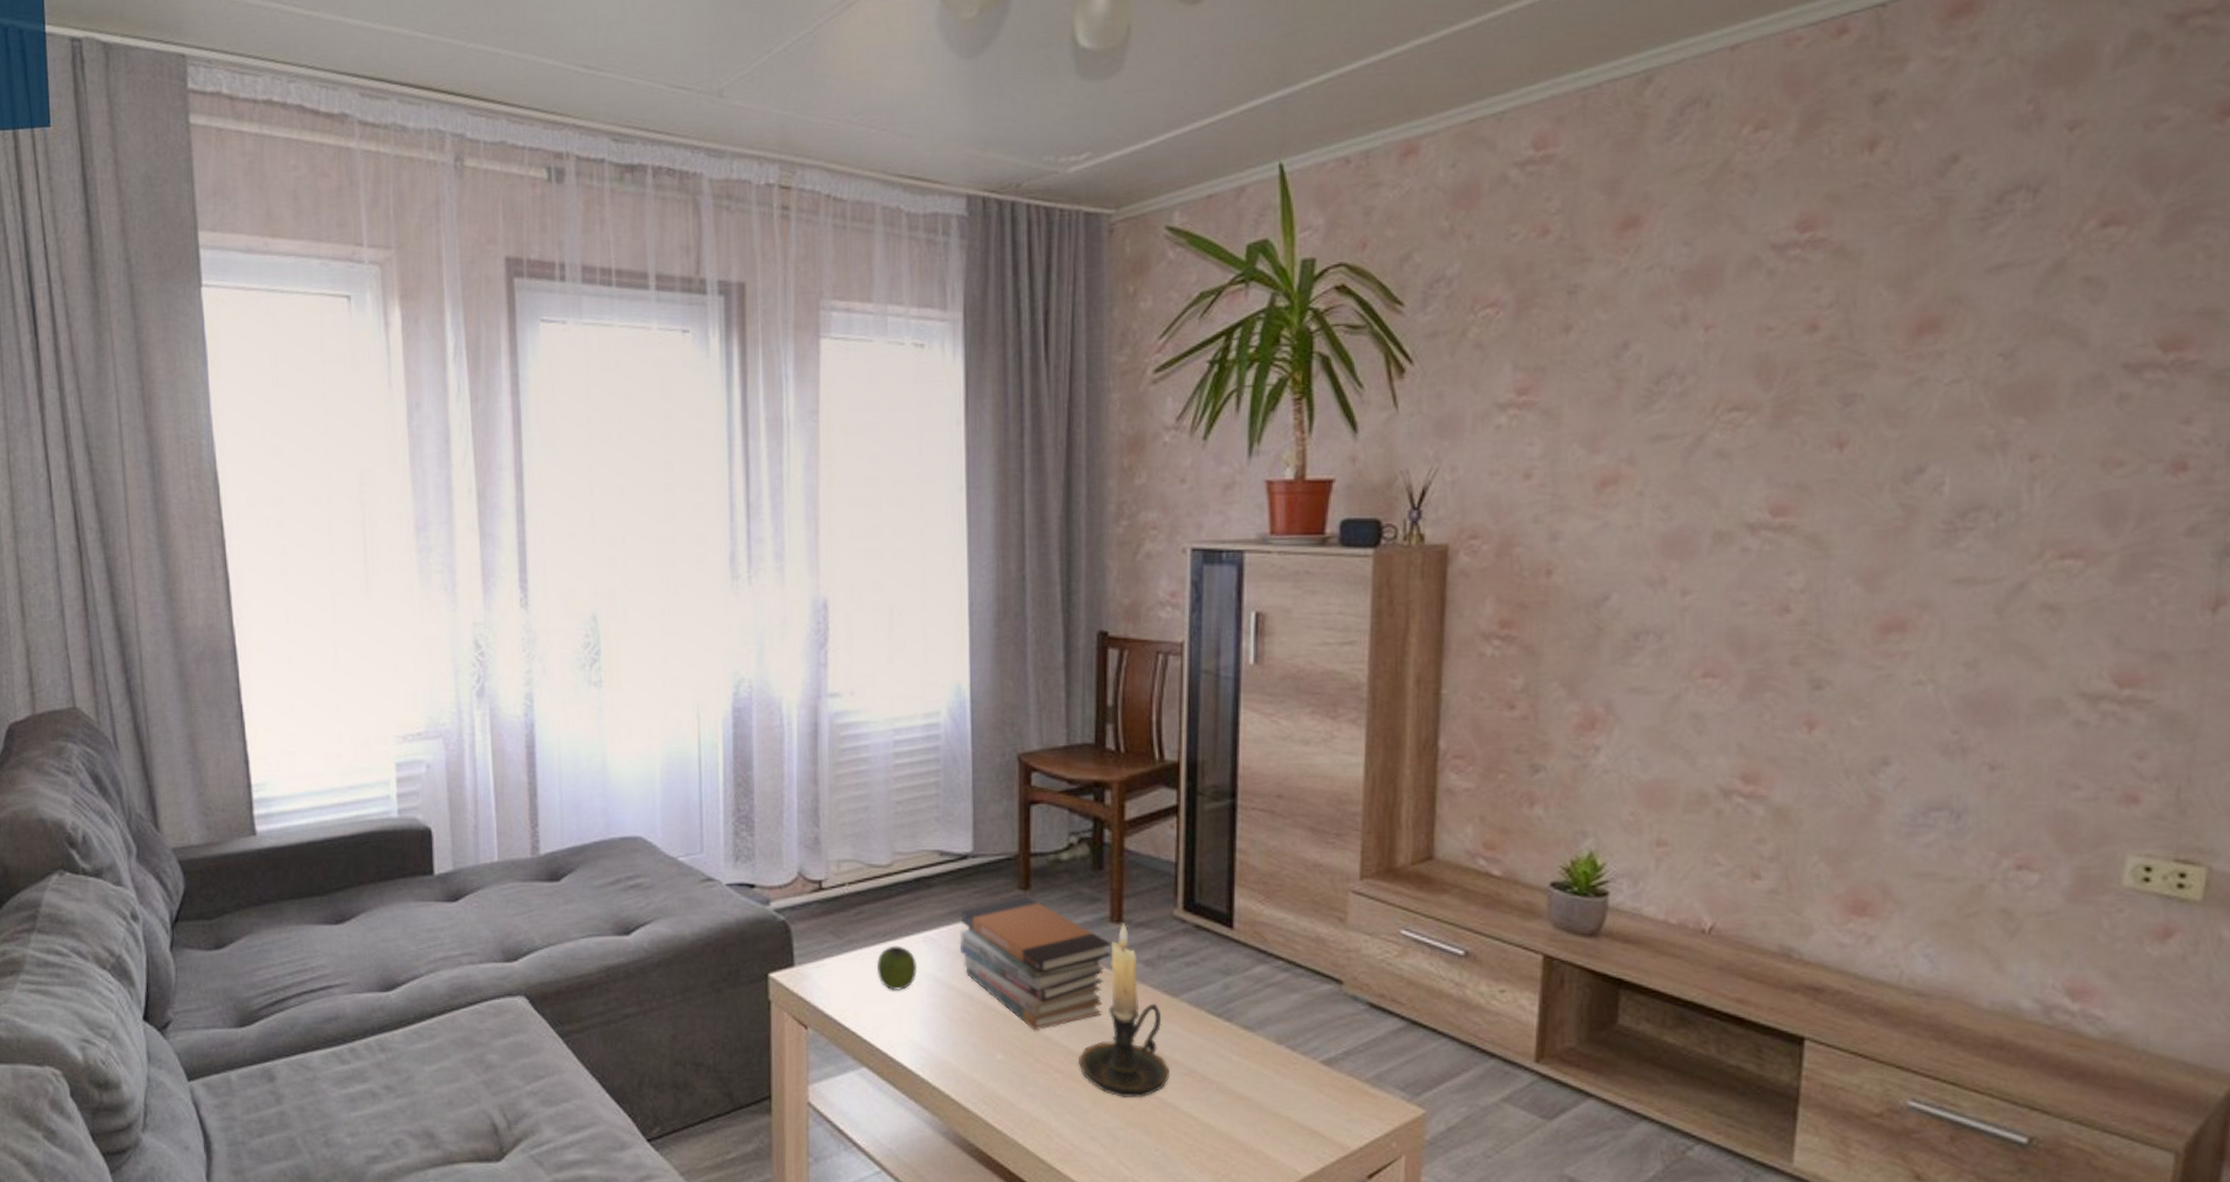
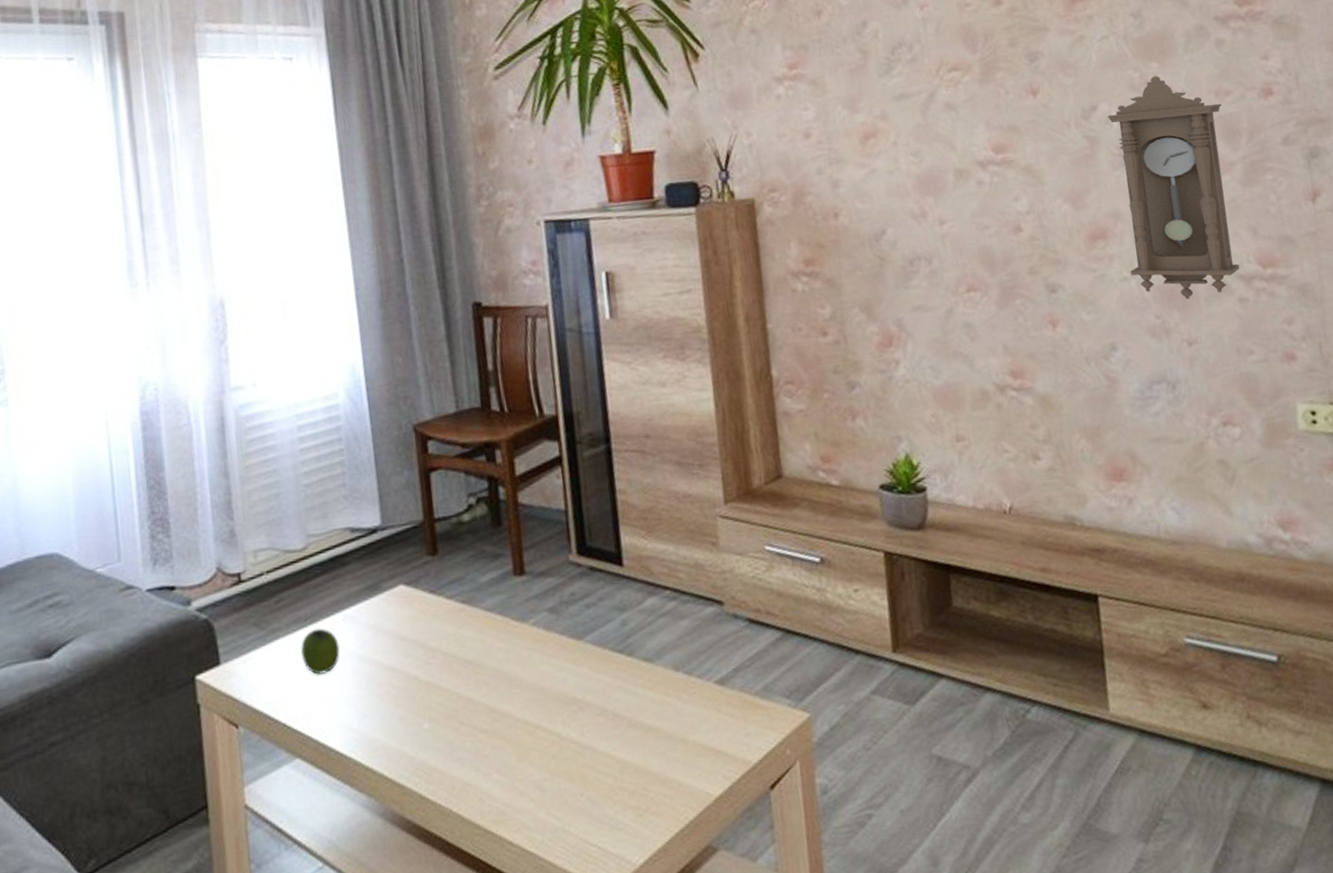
book stack: present [959,895,1112,1031] -> none [376,560,519,694]
candle holder: present [1077,923,1171,1098] -> none [499,575,586,748]
pendulum clock: none [1928,435,2108,715] -> present [1107,75,1240,300]

